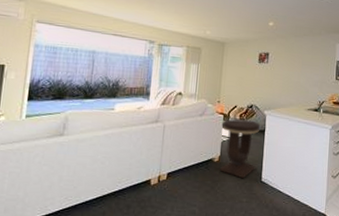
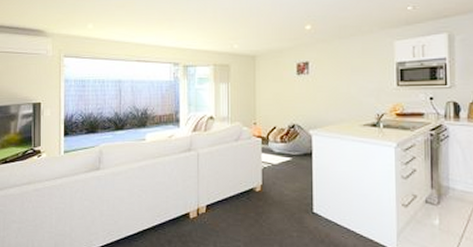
side table: present [219,119,260,179] -> none [260,141,306,210]

